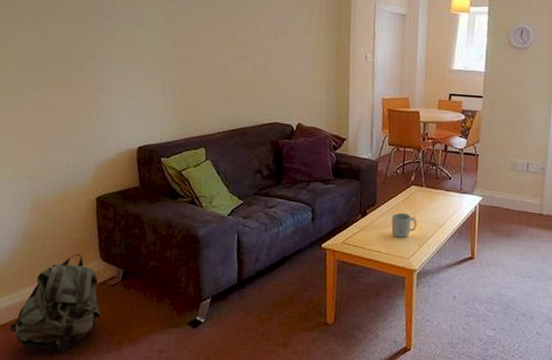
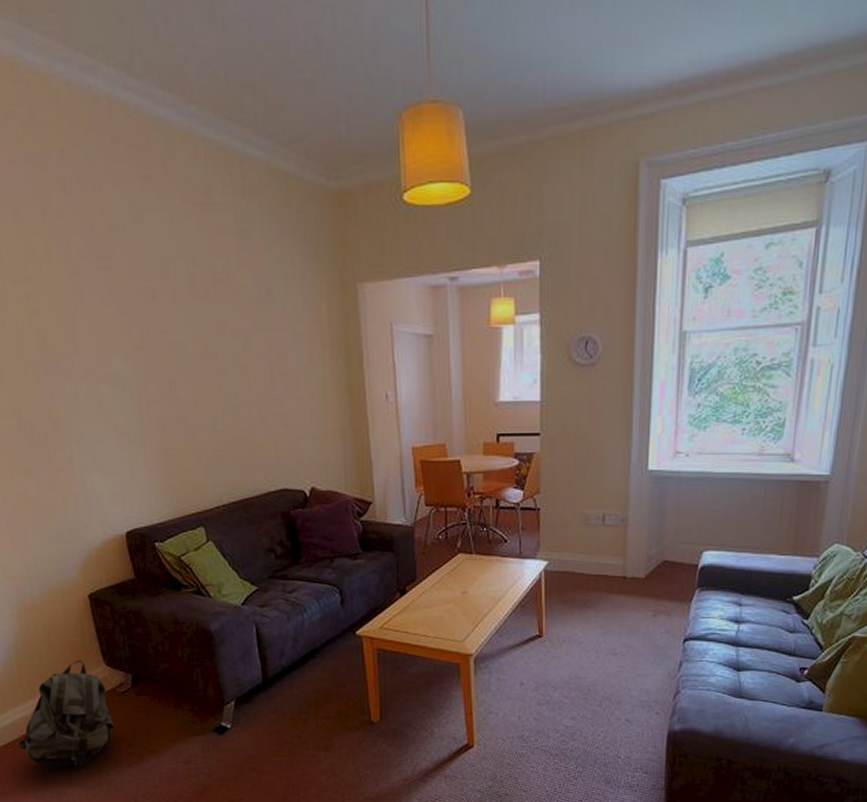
mug: present [391,212,417,238] -> none [438,587,469,617]

